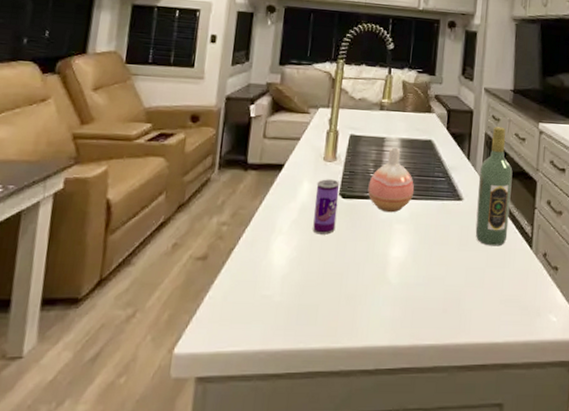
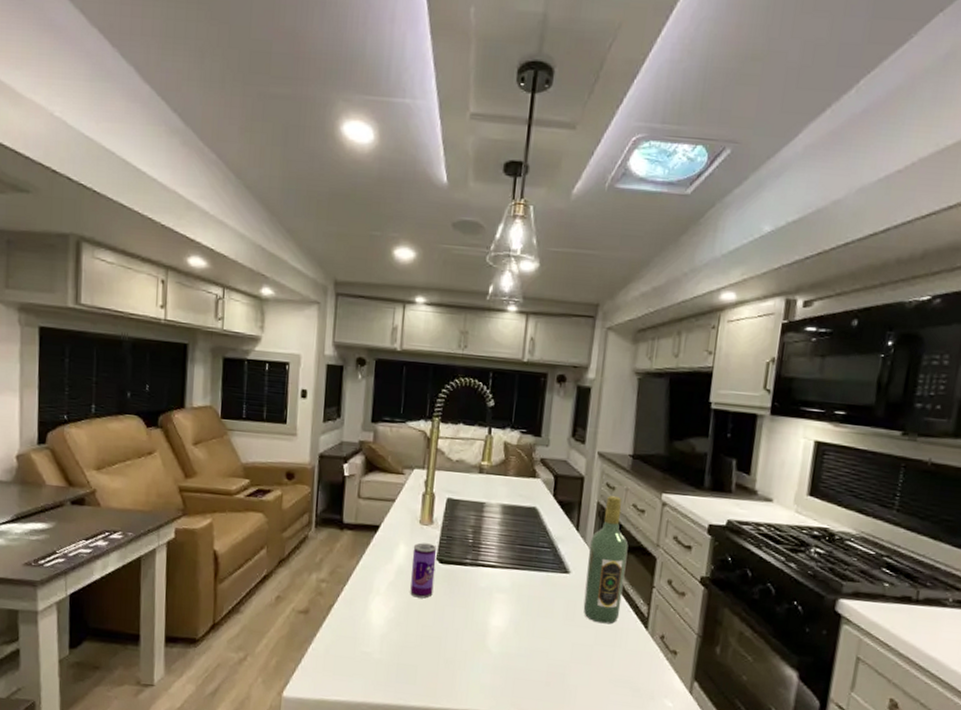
vase: present [367,147,415,213] -> none [466,513,517,582]

